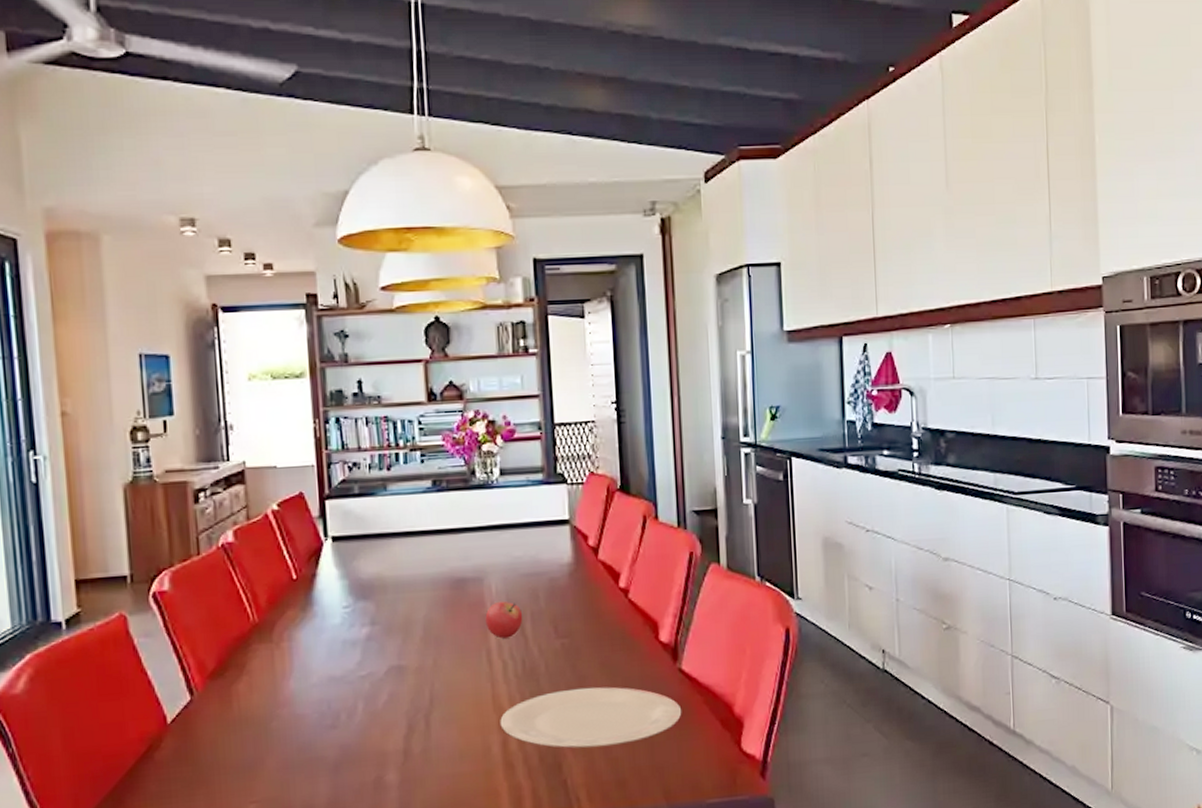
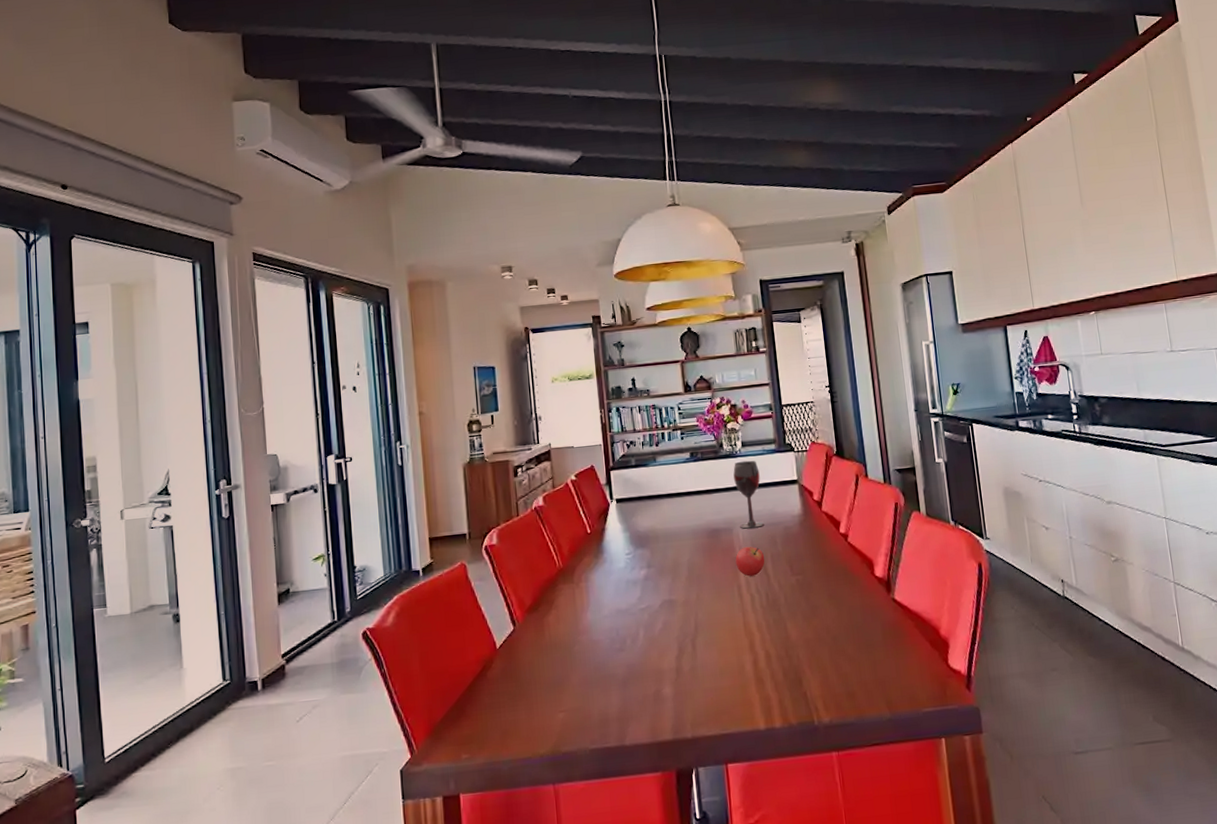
wine glass: none [487,493,524,579] -> present [733,460,764,529]
plate: present [500,686,682,749] -> none [750,614,898,666]

